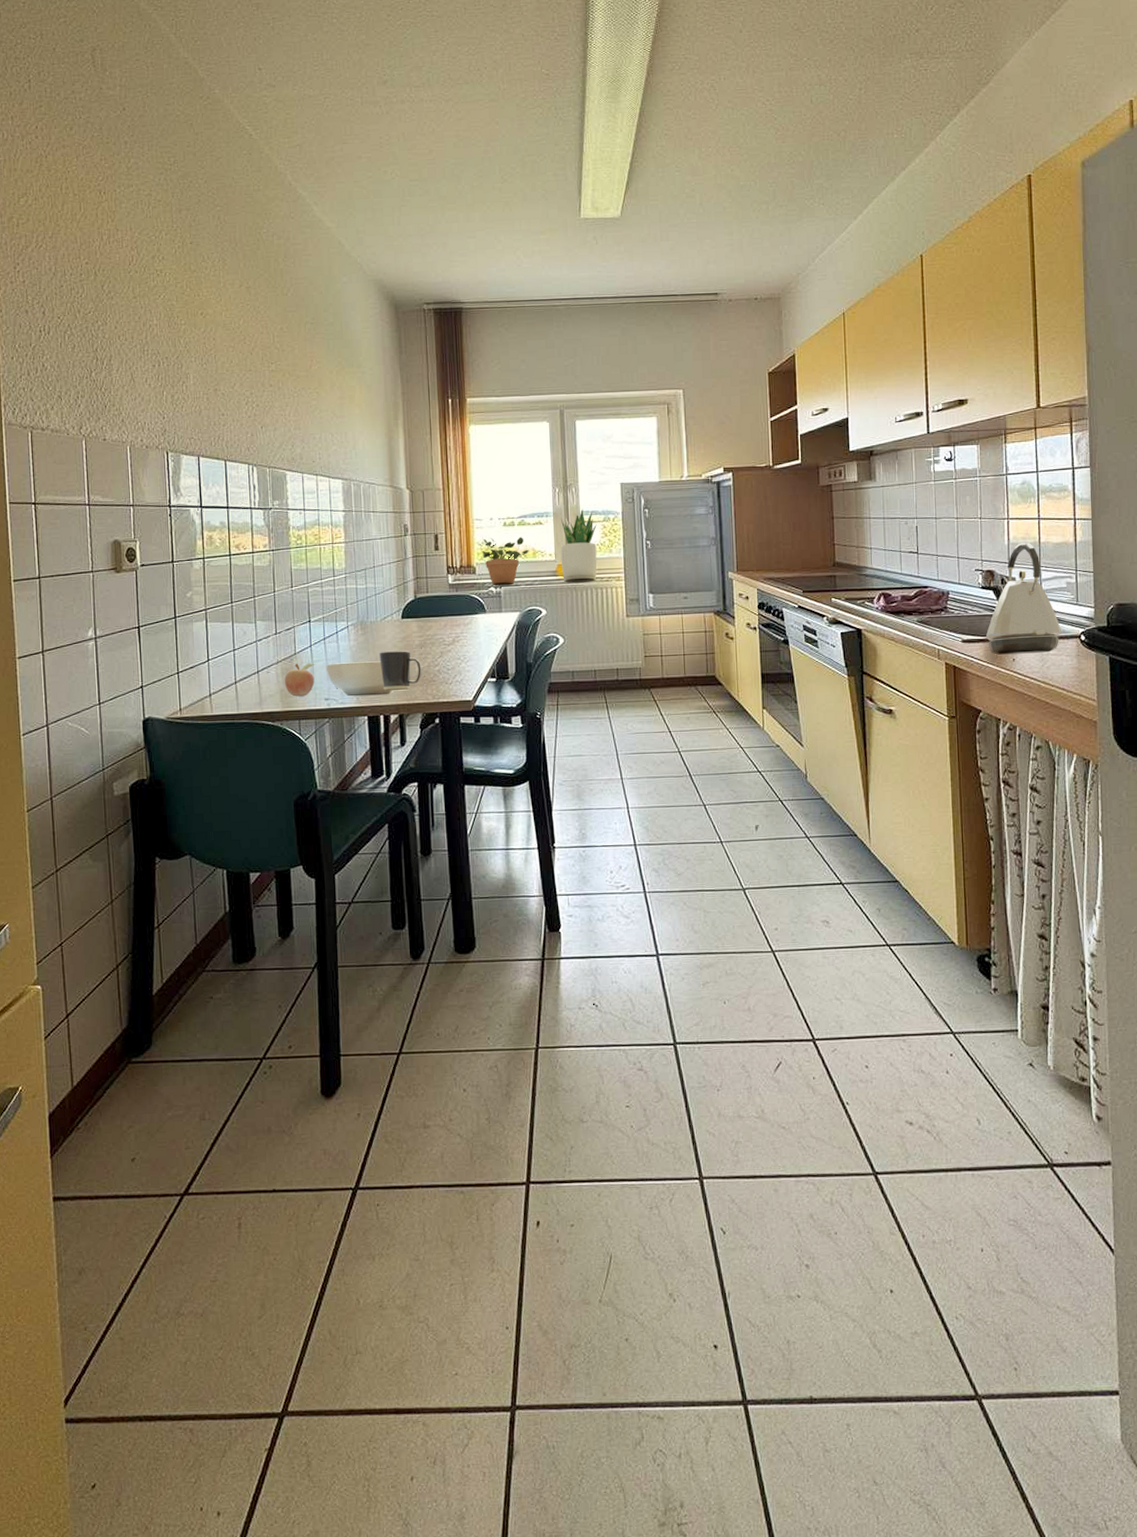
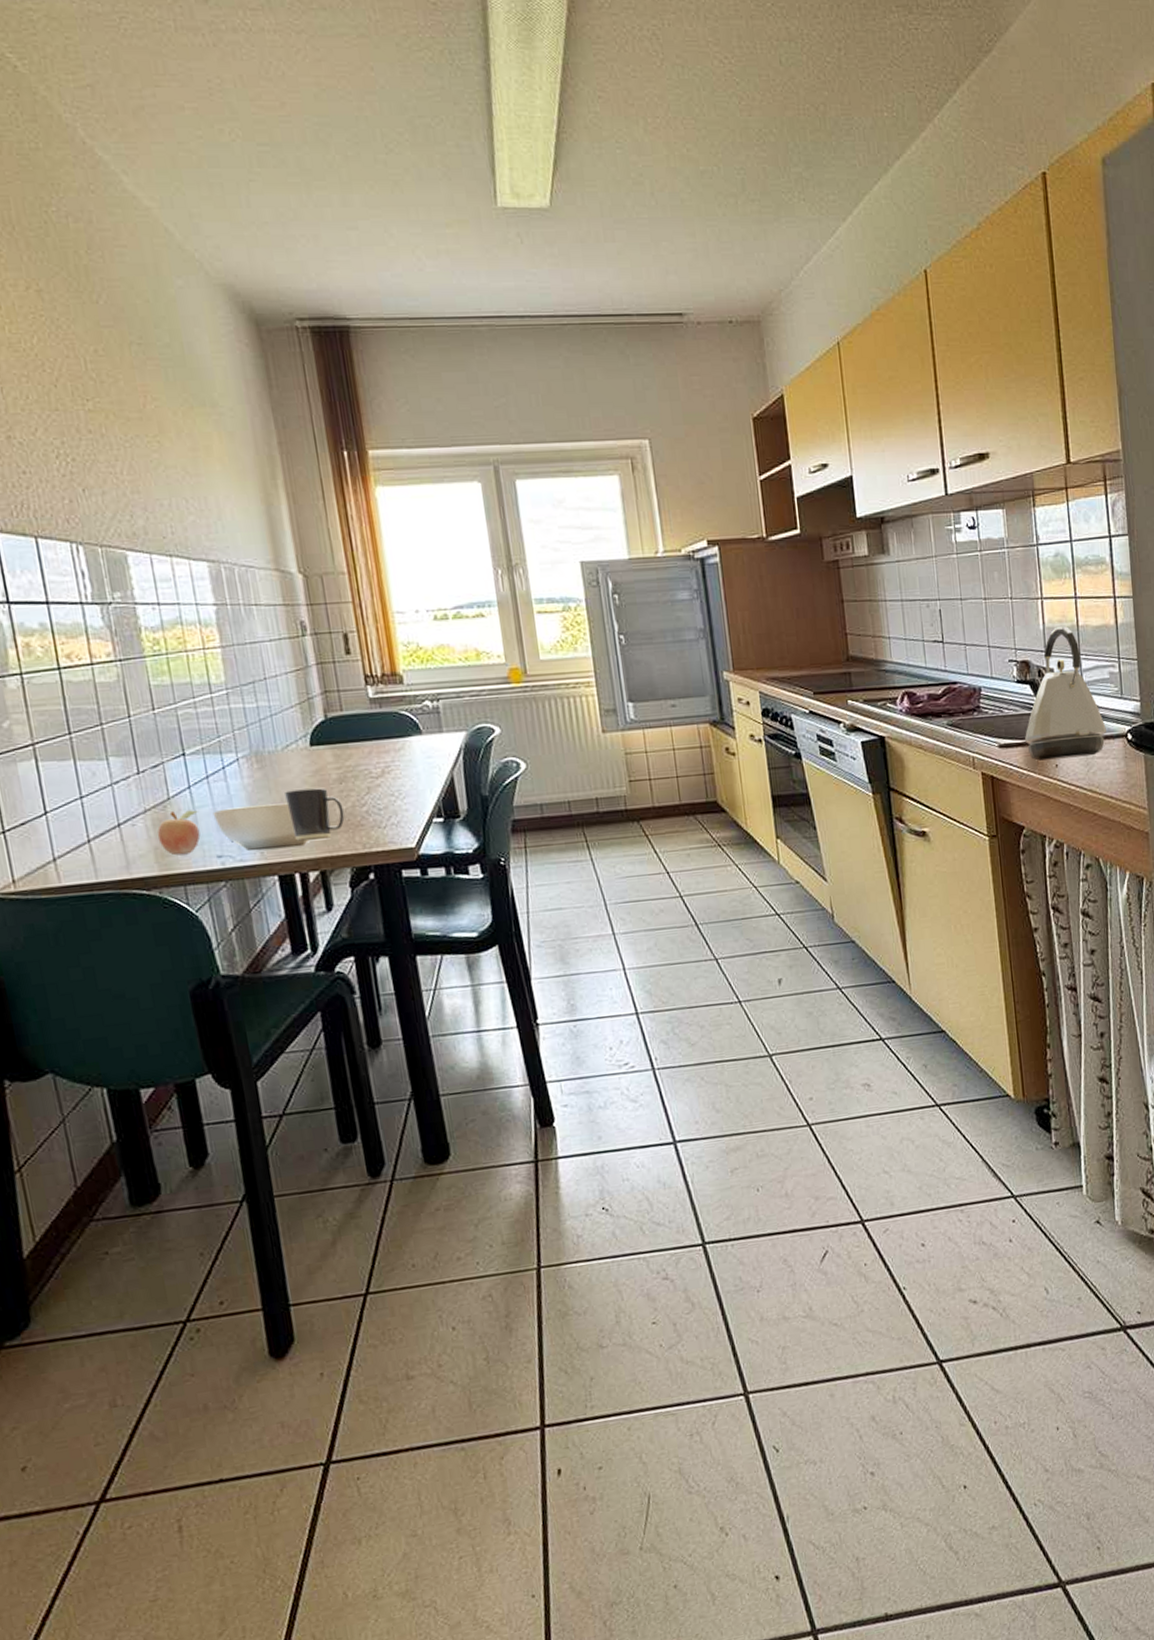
potted plant: present [482,537,530,586] -> none [408,634,471,699]
planter: present [560,510,598,584] -> none [508,597,561,693]

